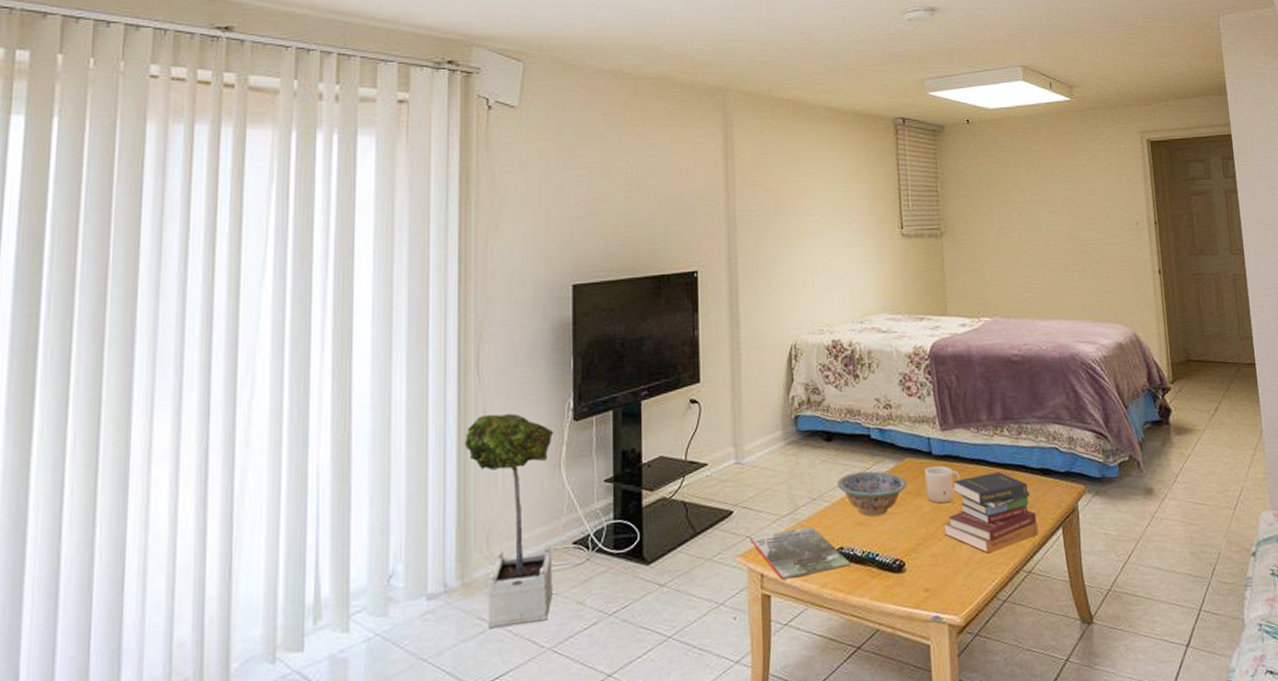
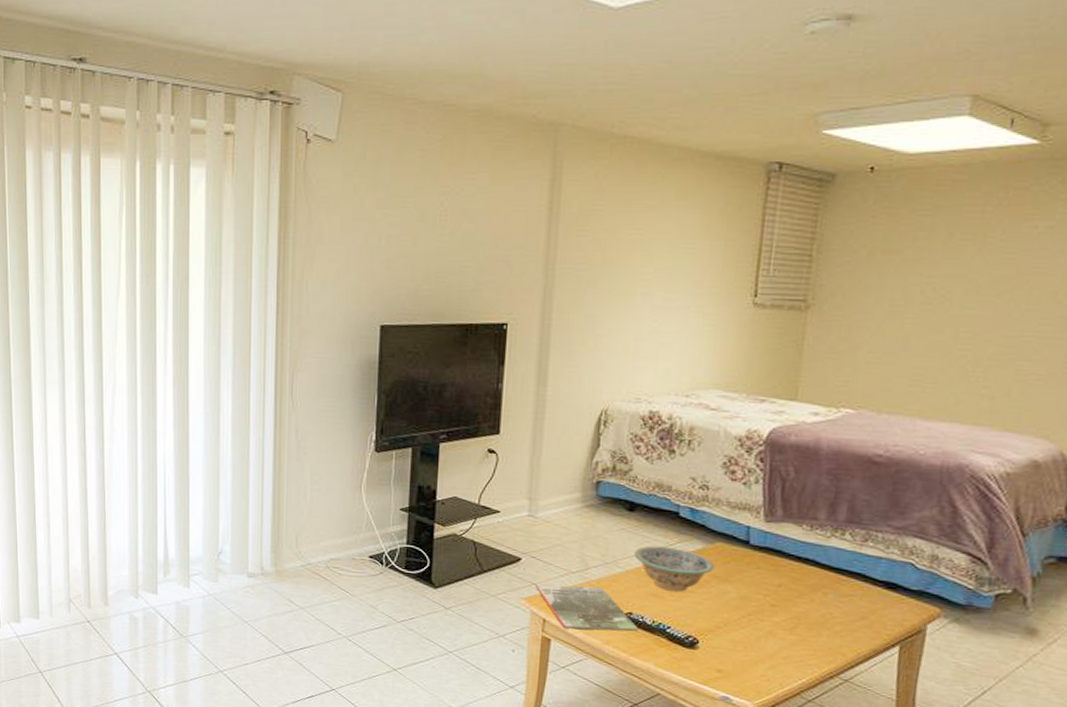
potted tree: present [464,413,553,628] -> none [279,435,356,614]
mug: present [925,465,960,504] -> none [735,555,780,595]
books: present [944,471,1038,554] -> none [750,574,868,653]

